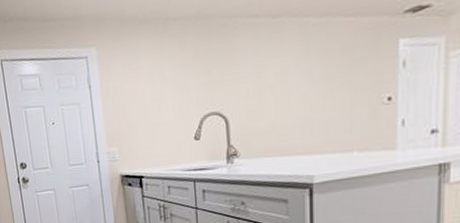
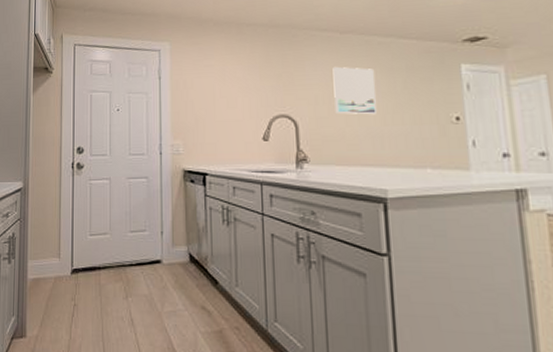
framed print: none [264,54,308,106] -> present [332,66,376,115]

